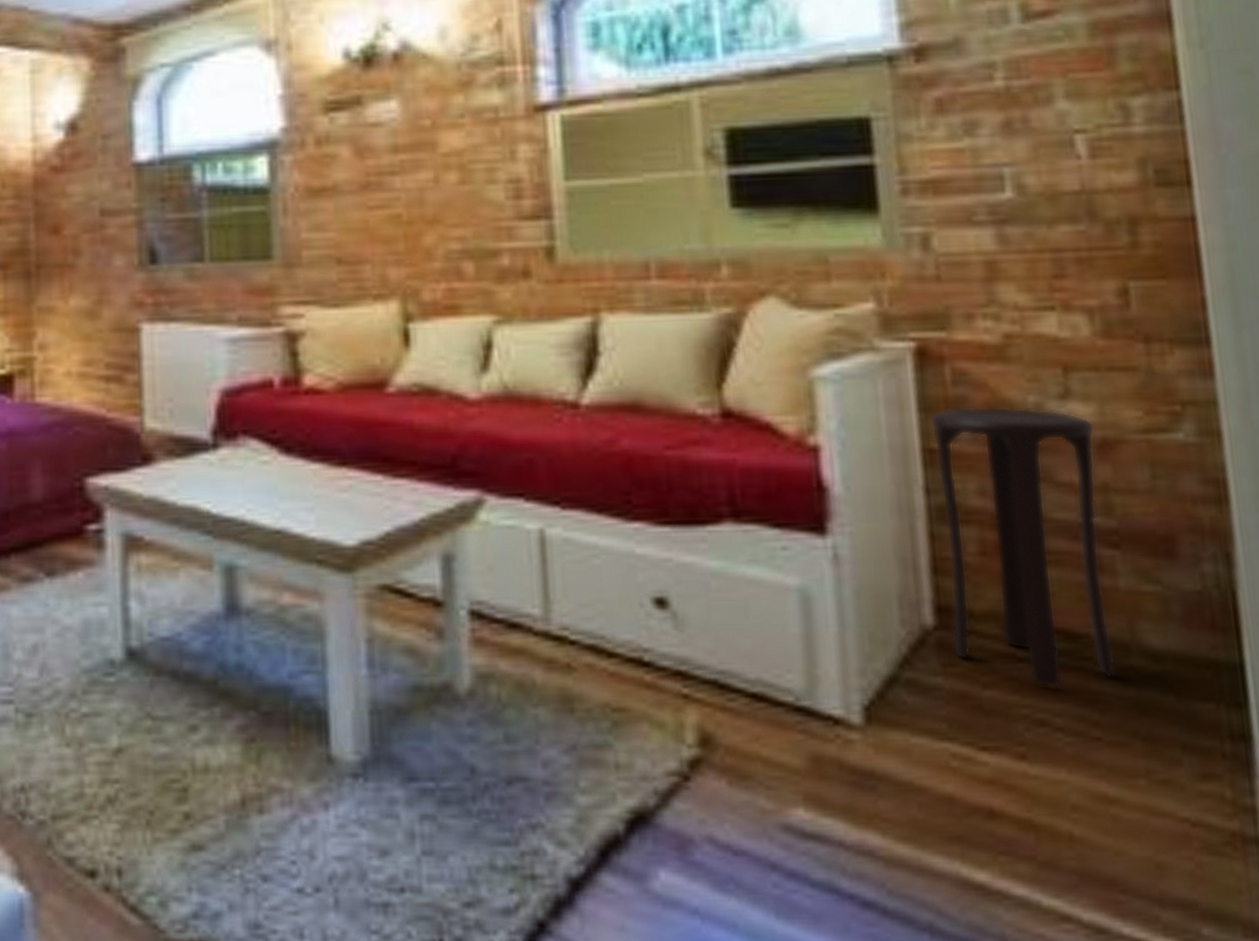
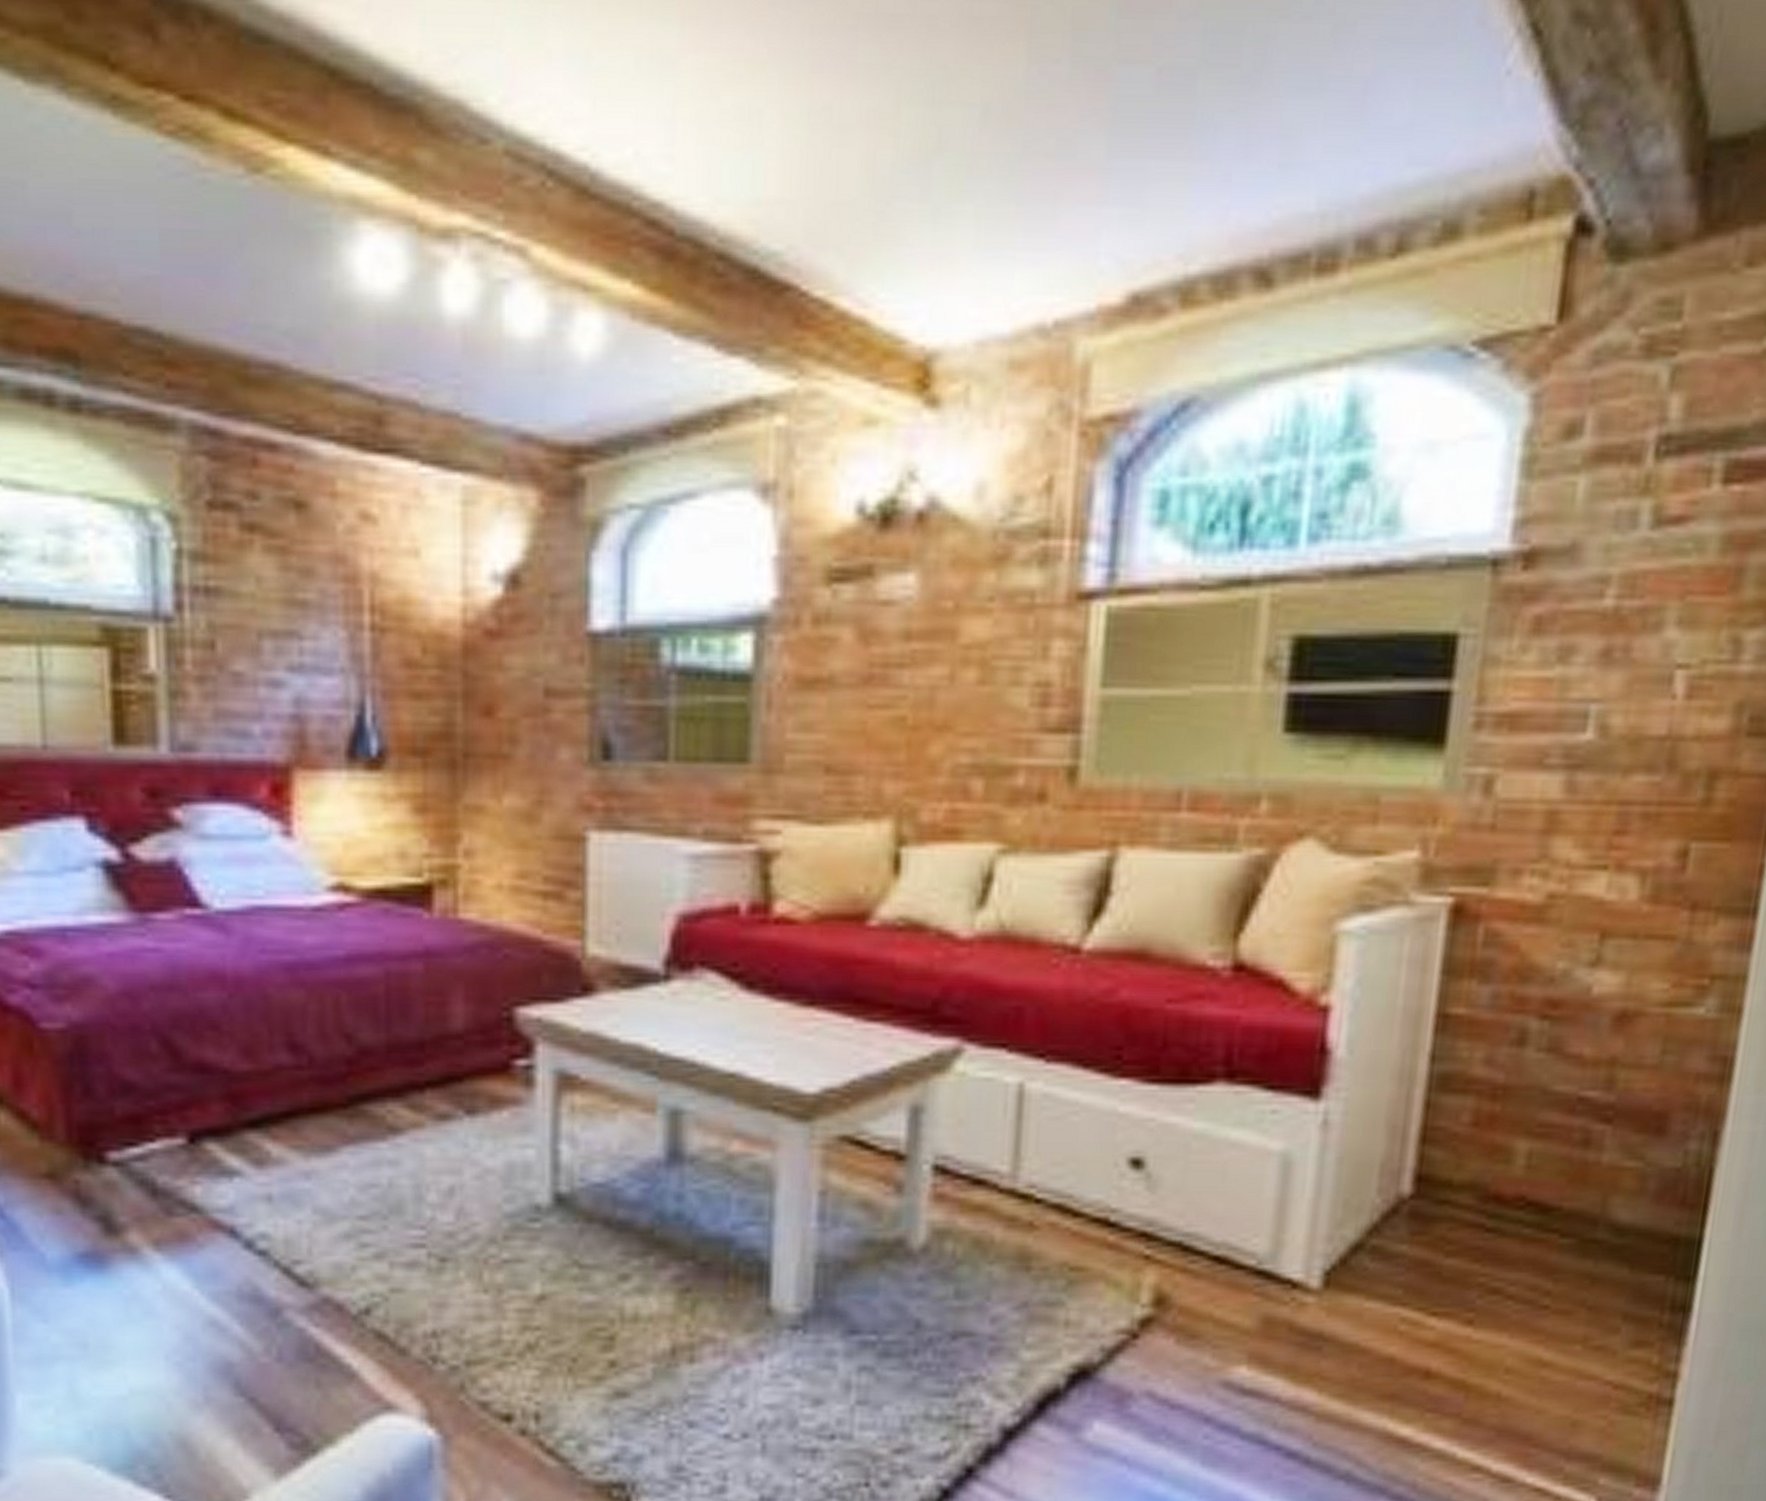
stool: present [929,406,1116,689] -> none [1424,970,1618,1259]

